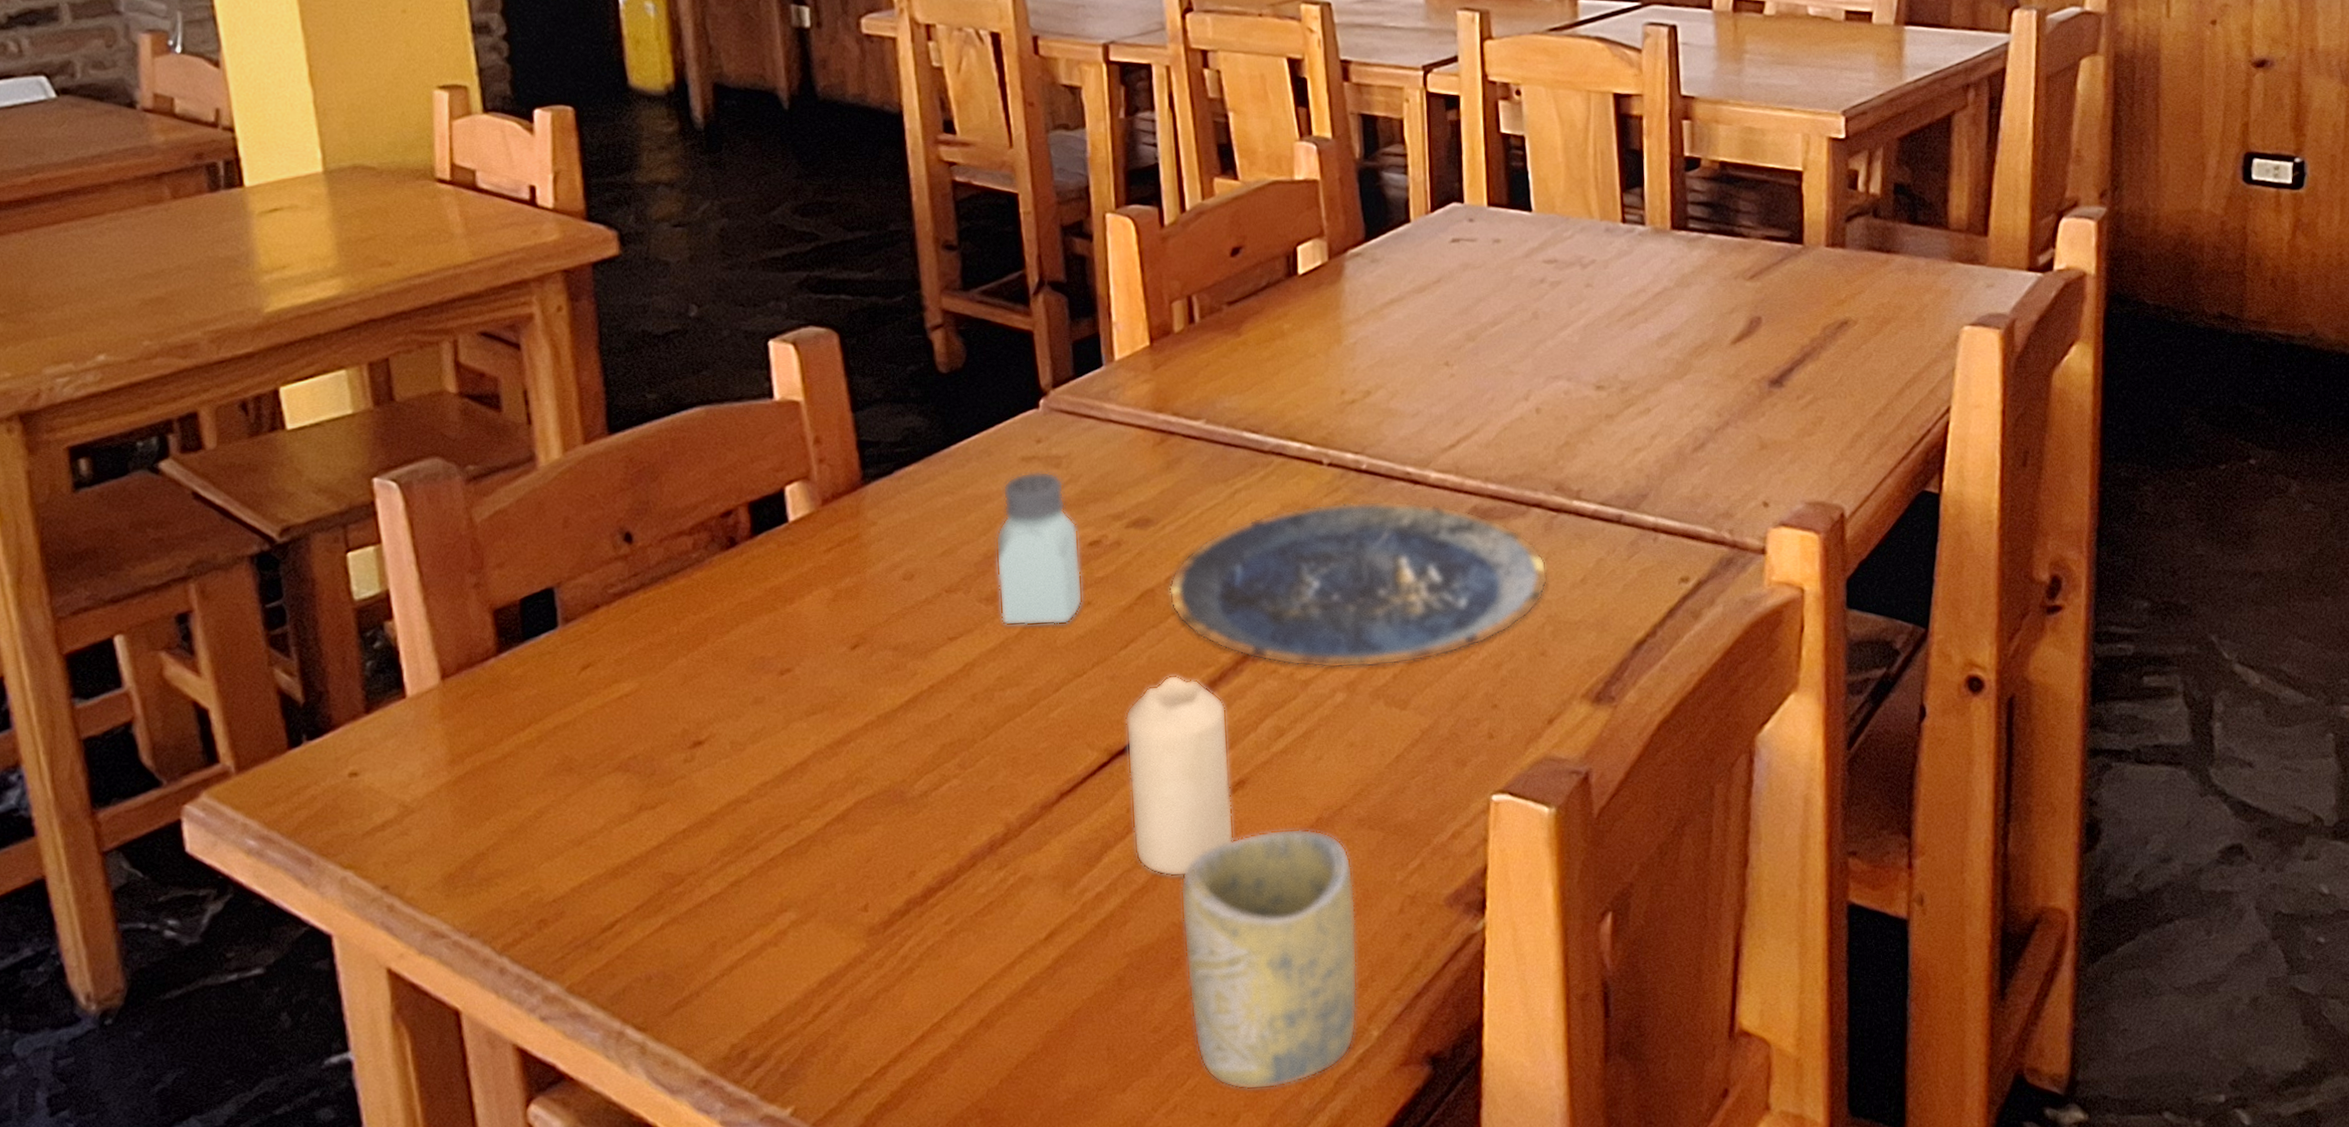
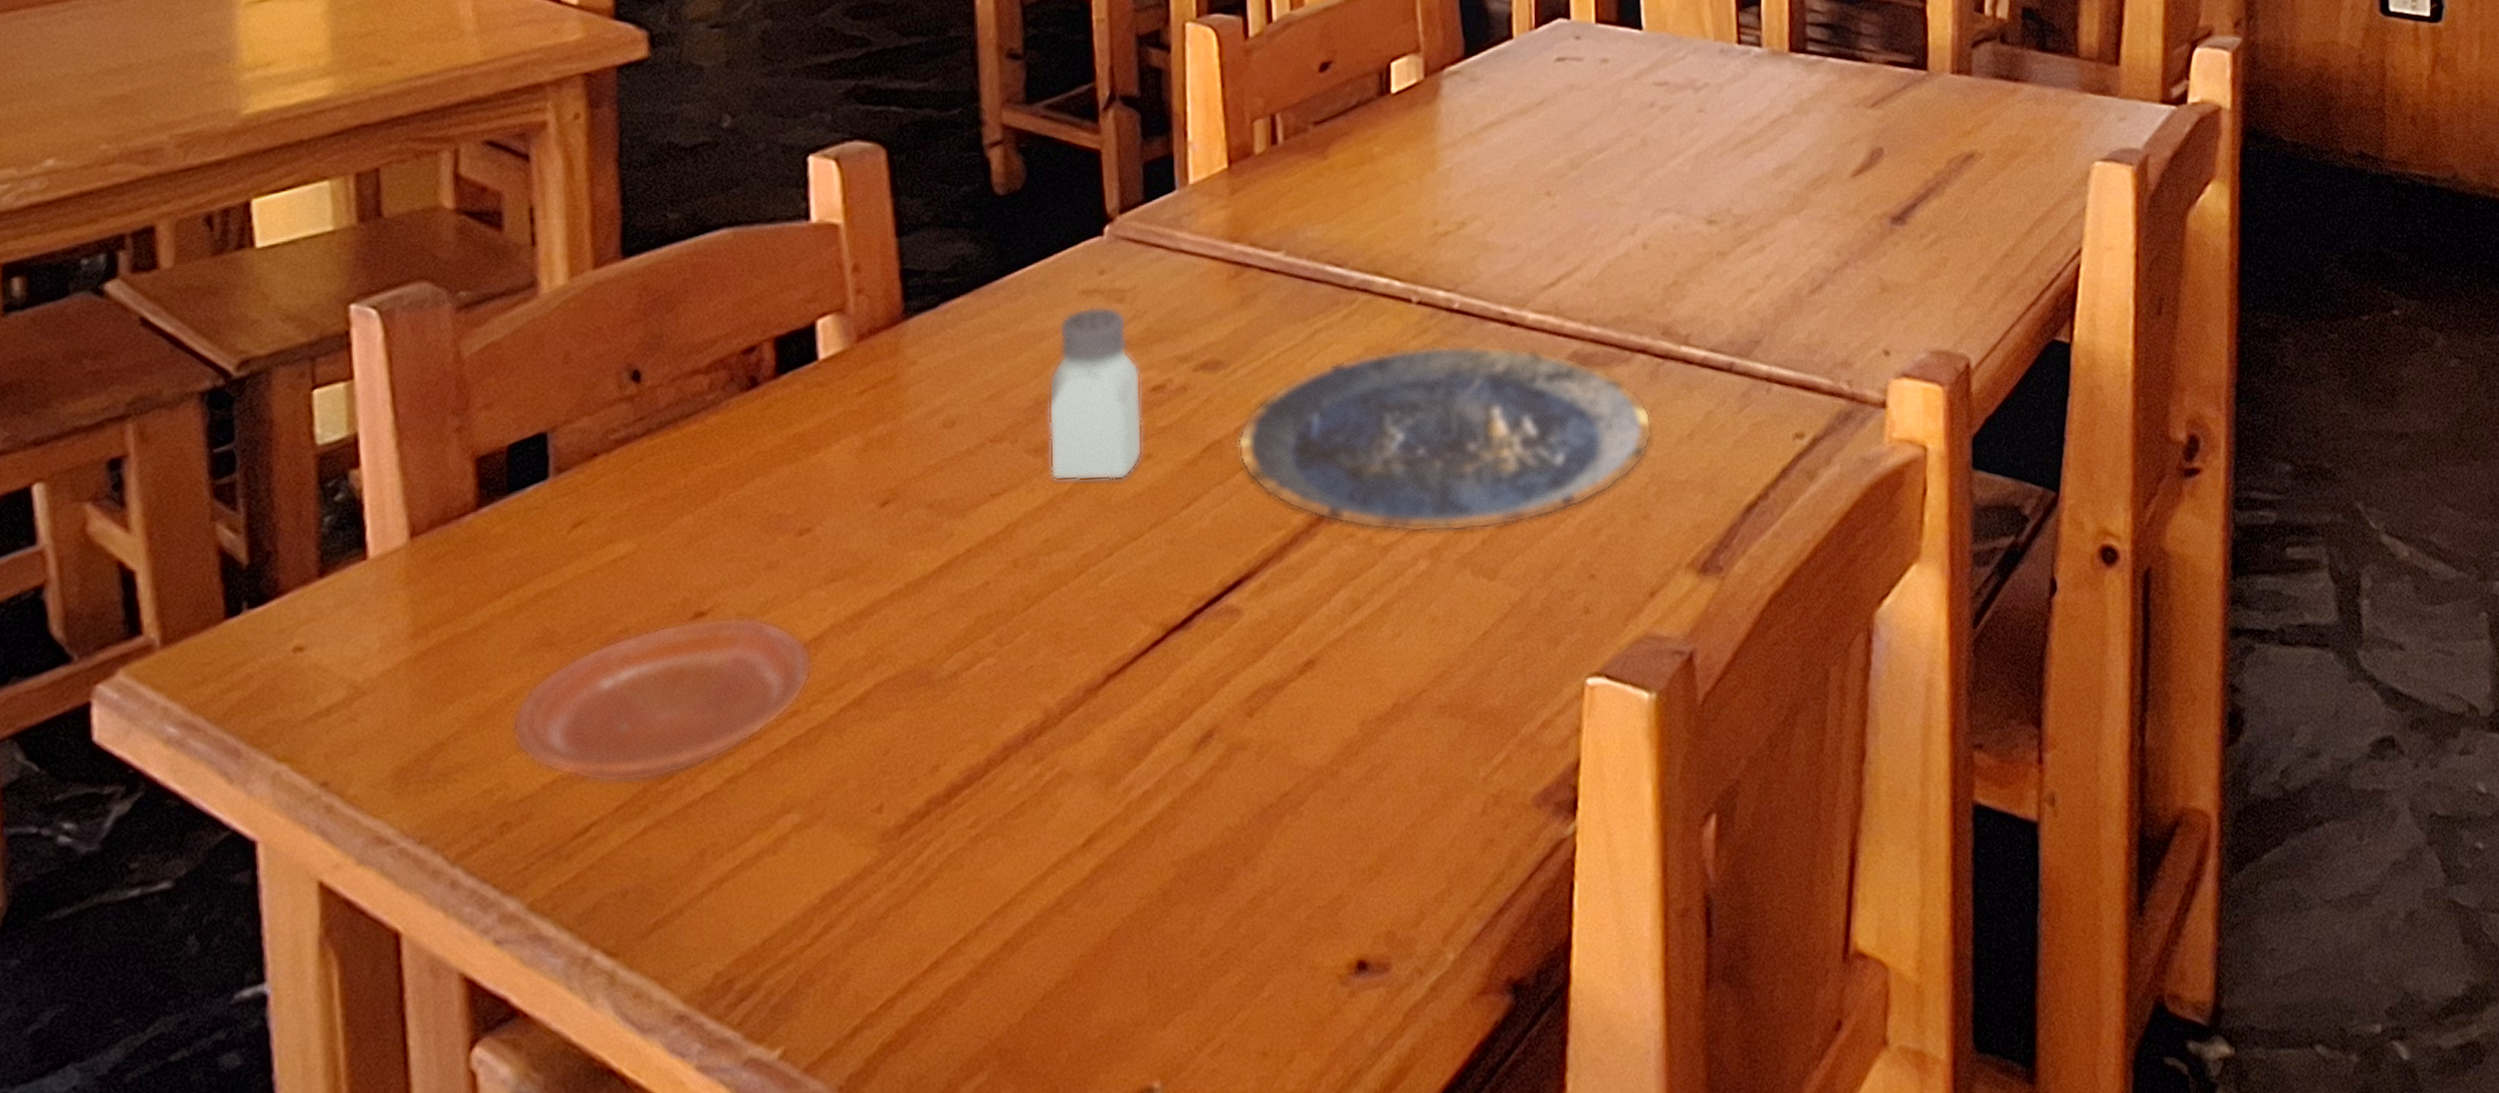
plate: none [542,745,799,887] -> present [512,616,812,783]
candle: present [1125,674,1236,878] -> none [1184,538,1302,773]
cup: present [1180,828,1358,1090] -> none [1238,716,1434,1025]

